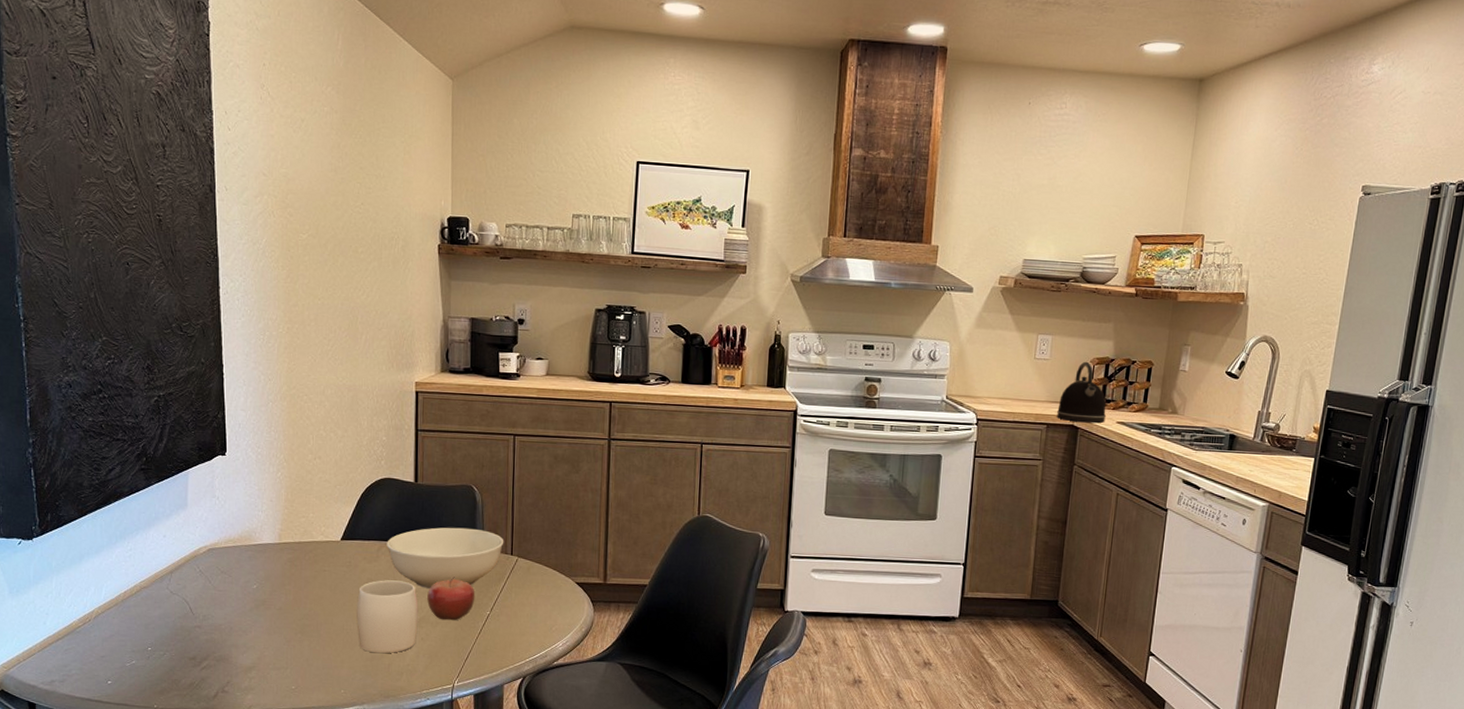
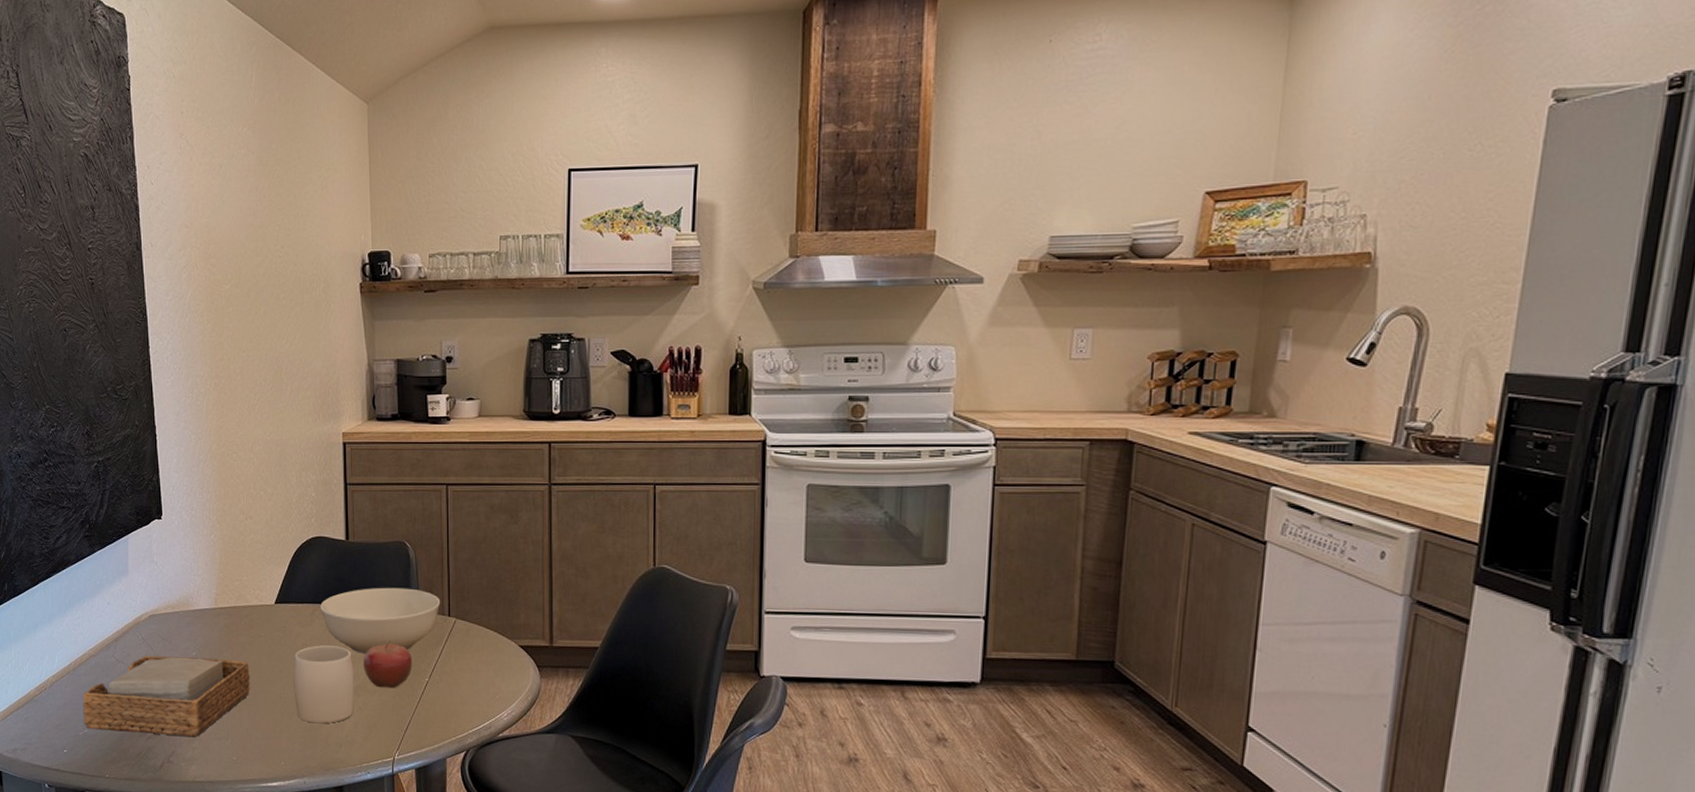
napkin holder: none [131,587,312,668] -> present [82,655,250,738]
kettle: present [1056,361,1107,423] -> none [1102,358,1174,436]

